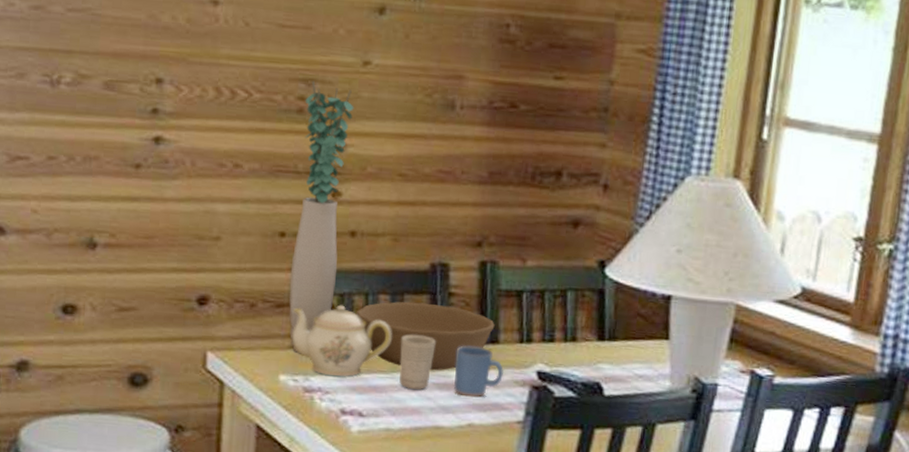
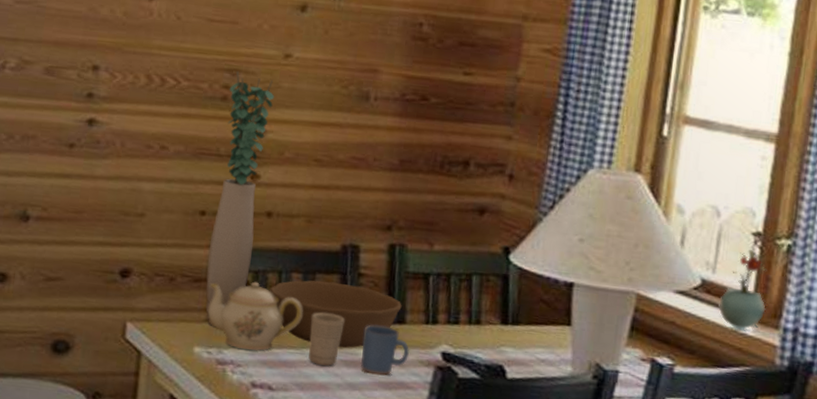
potted flower: none [819,254,868,337] -> present [718,249,767,329]

